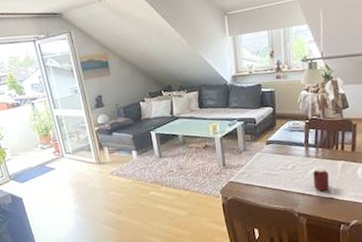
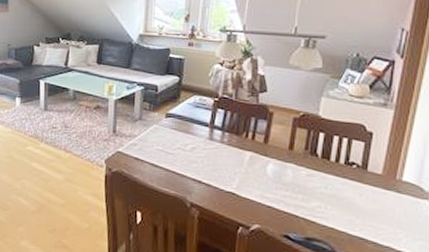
jar: present [306,166,330,191] -> none [206,153,233,183]

